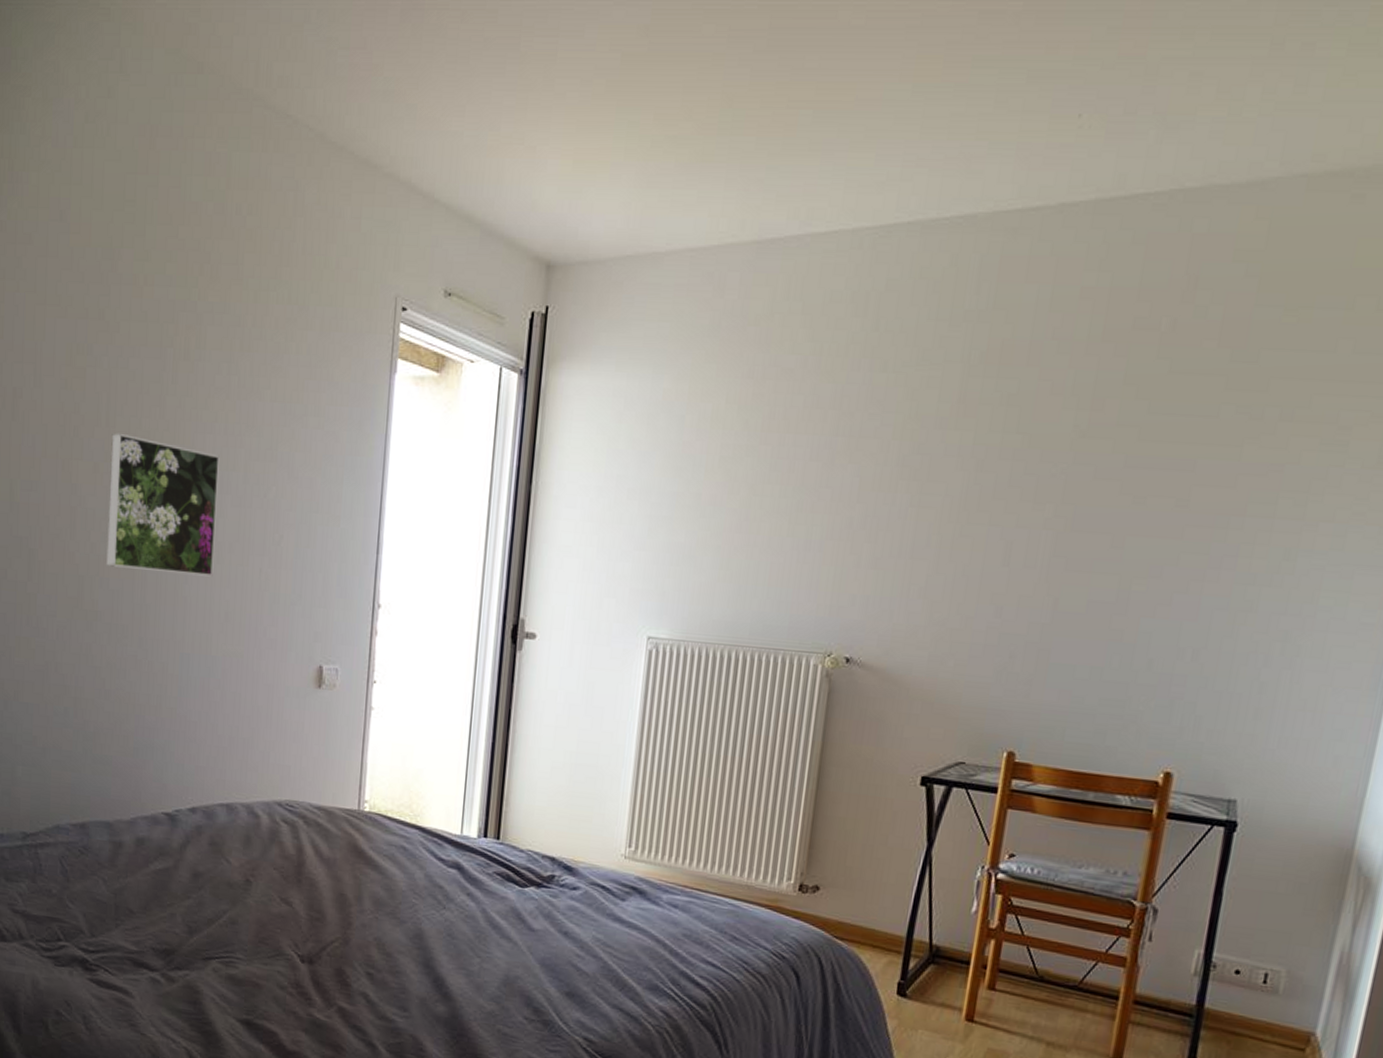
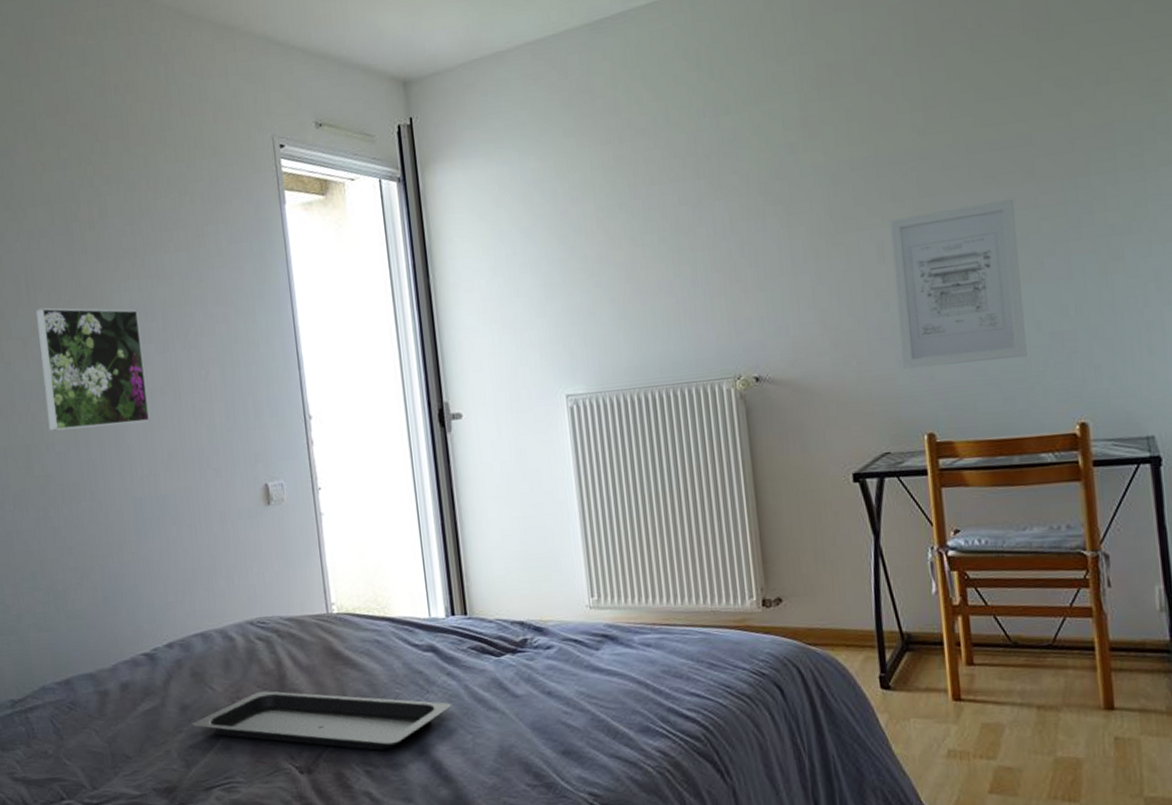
serving tray: none [201,873,467,956] -> present [191,691,453,751]
wall art: none [1000,521,1159,694] -> present [889,199,1027,369]

